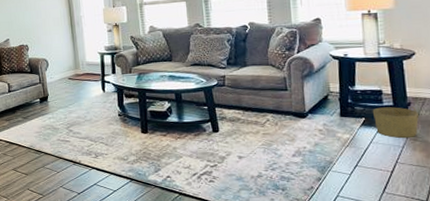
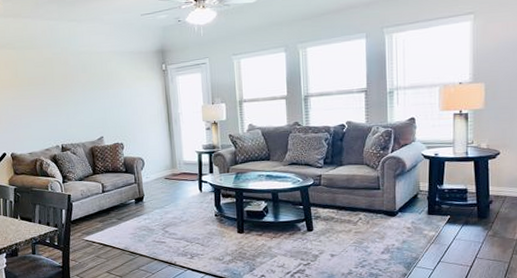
basket: present [372,106,419,138] -> none [457,204,498,234]

